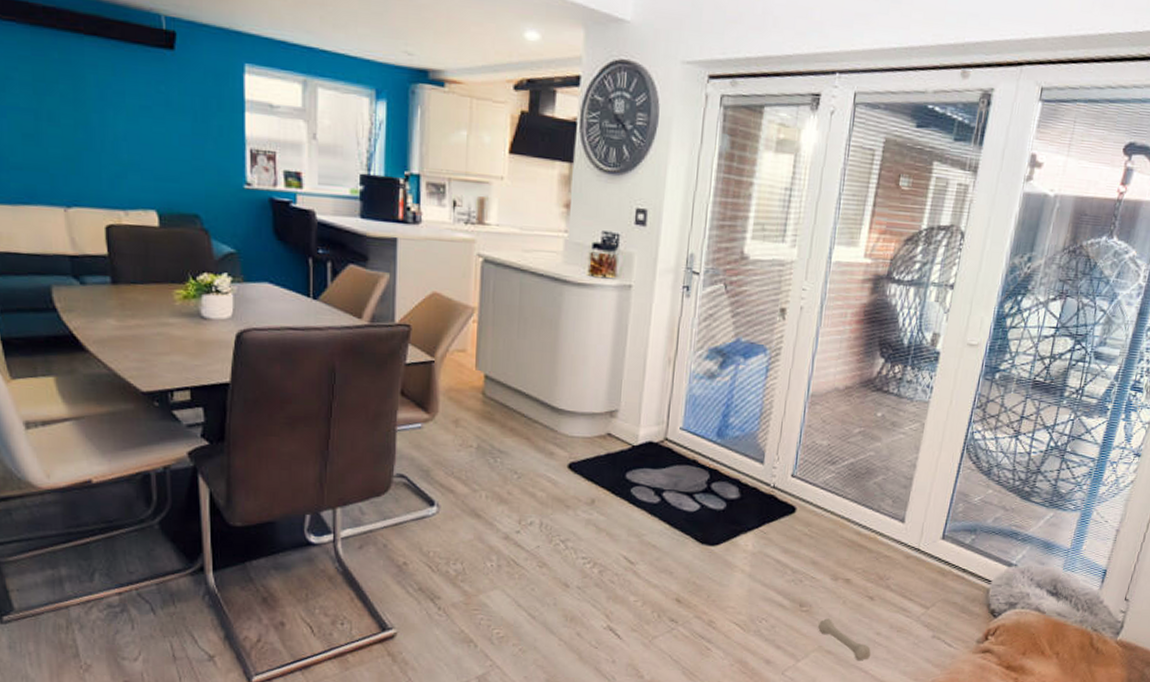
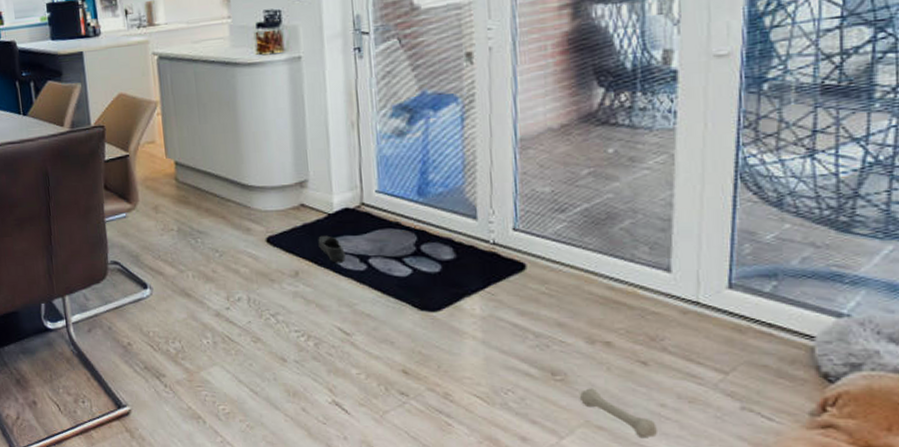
shoe: none [618,466,642,494] -> present [318,235,346,263]

